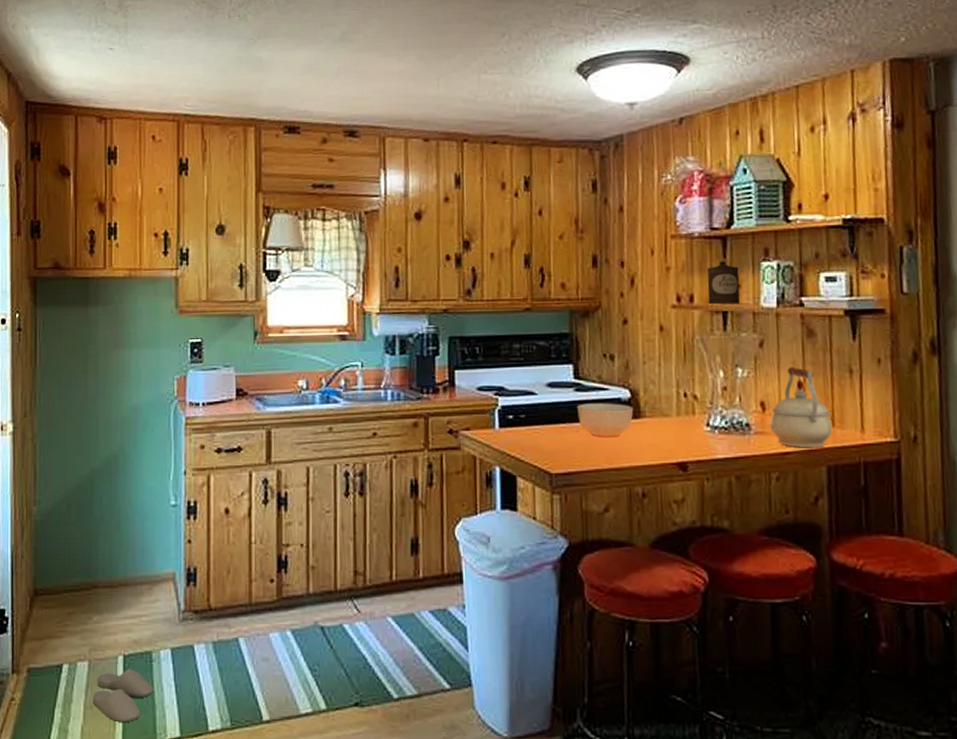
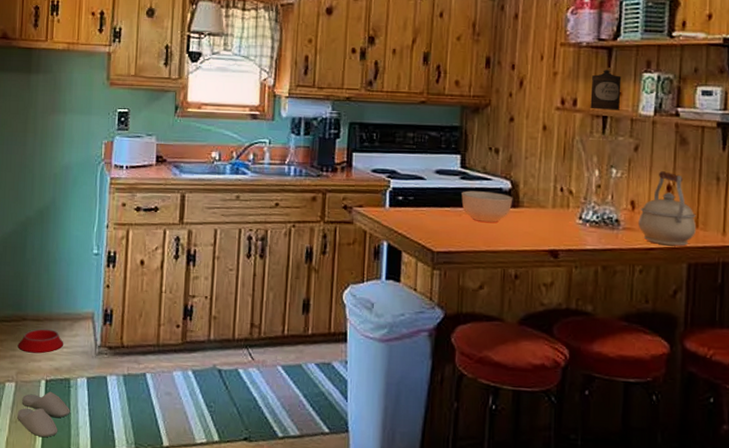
pet bowl: none [89,596,142,625] -> present [17,328,64,354]

